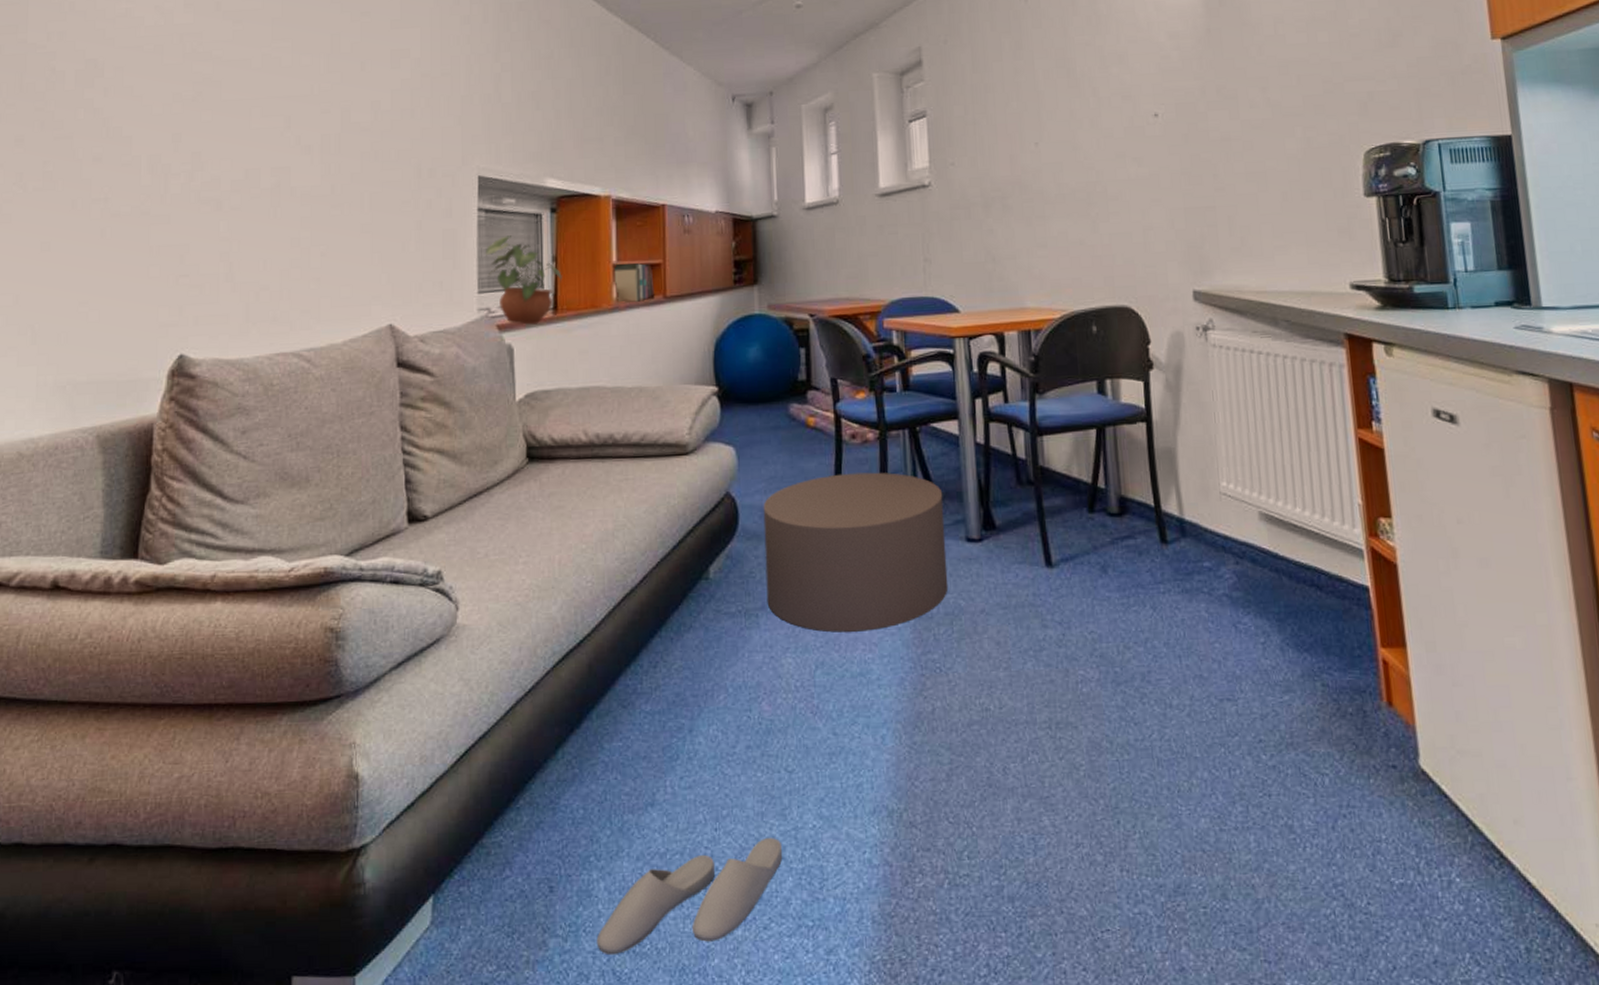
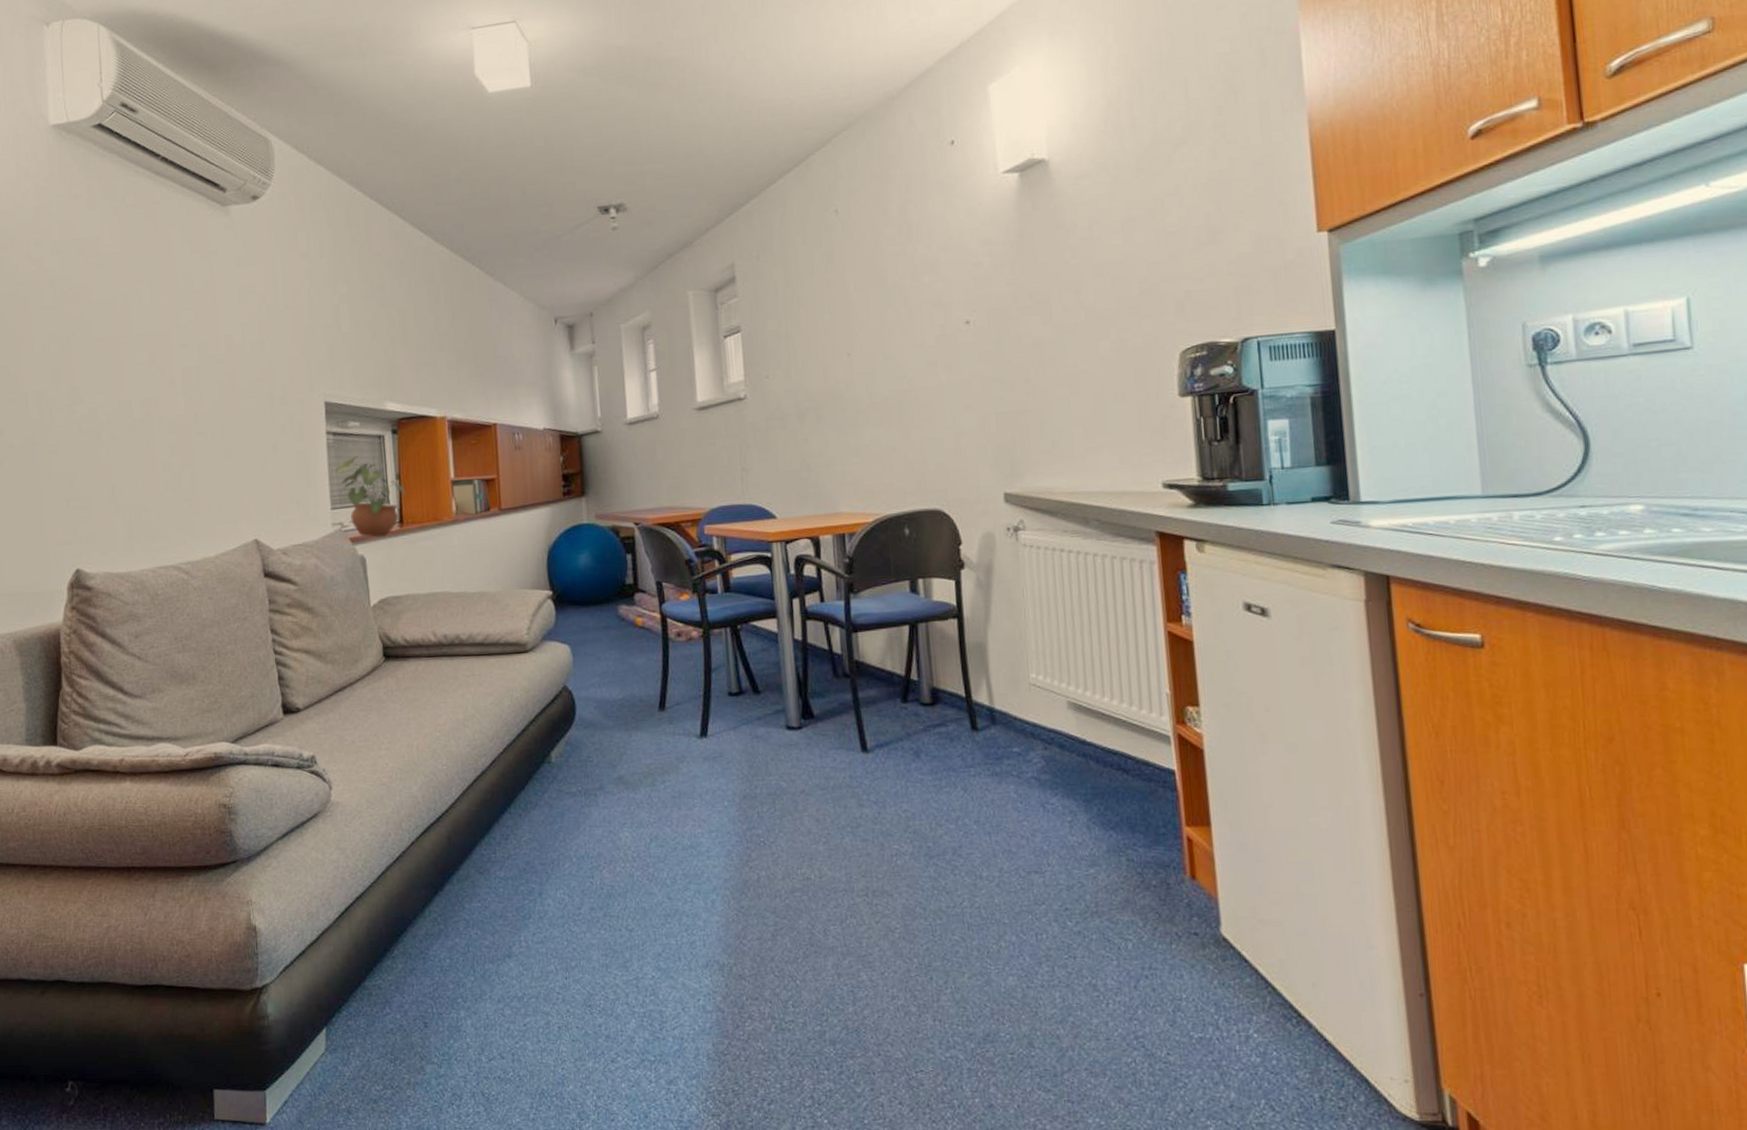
slippers: present [596,837,783,956] -> none [466,985,626,1080]
pouf: present [763,472,949,632] -> none [597,667,771,810]

